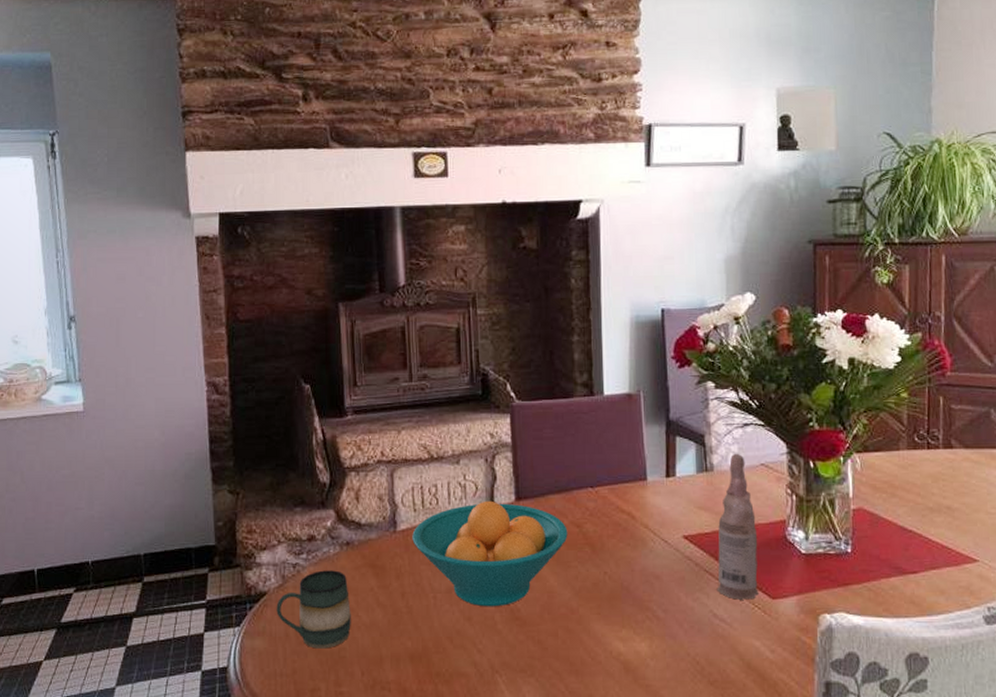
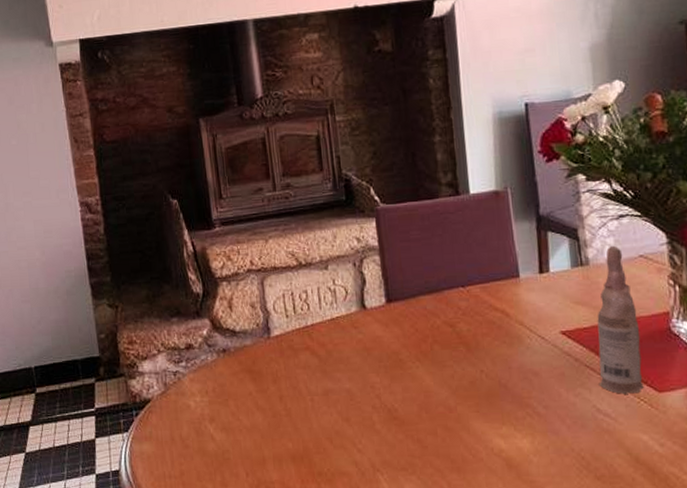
mug: present [276,570,351,649] -> none [160,376,233,452]
fruit bowl: present [412,500,568,607] -> none [286,304,442,408]

